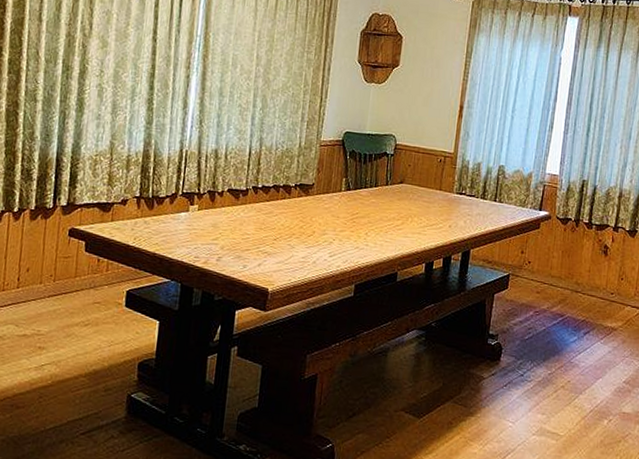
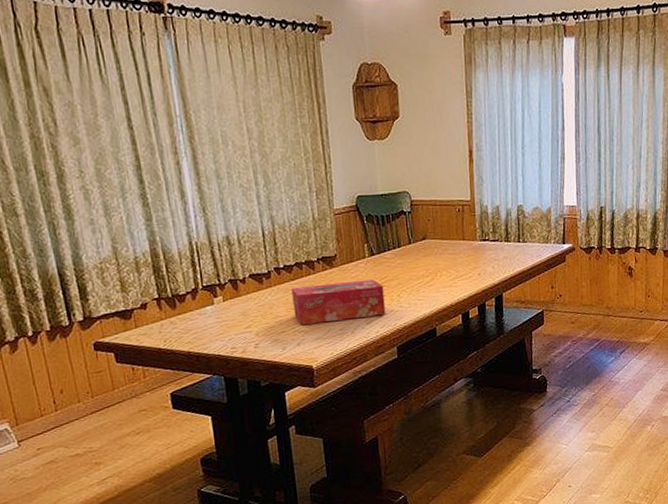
tissue box: none [261,208,353,251] -> present [291,279,386,325]

